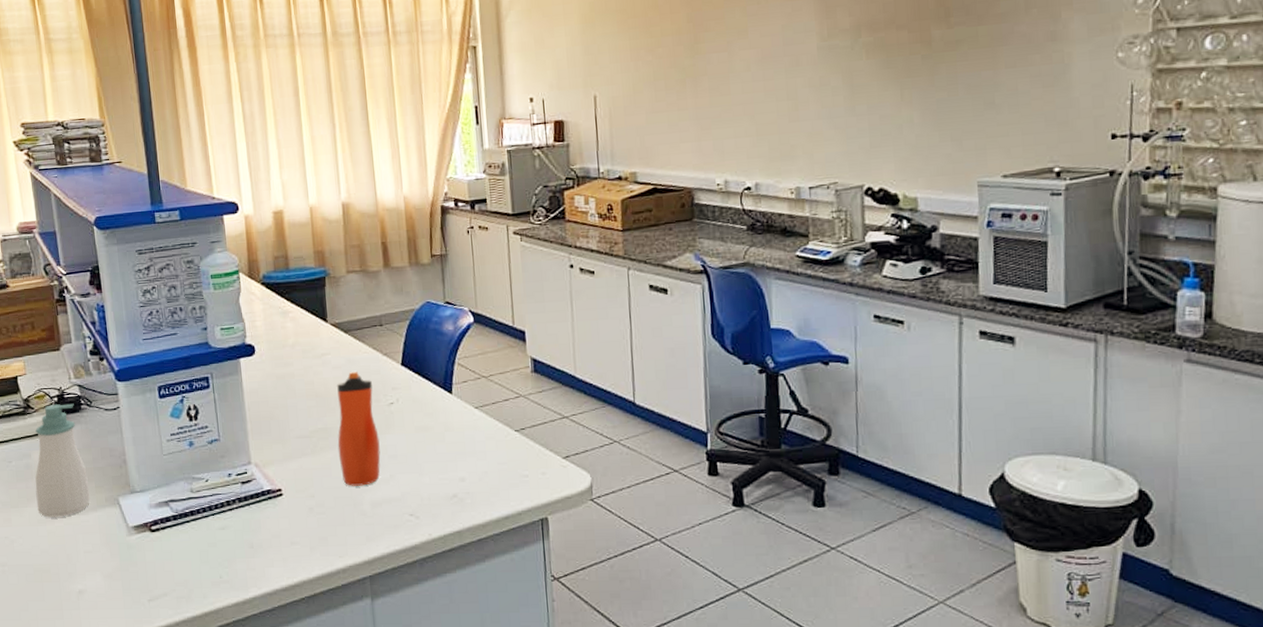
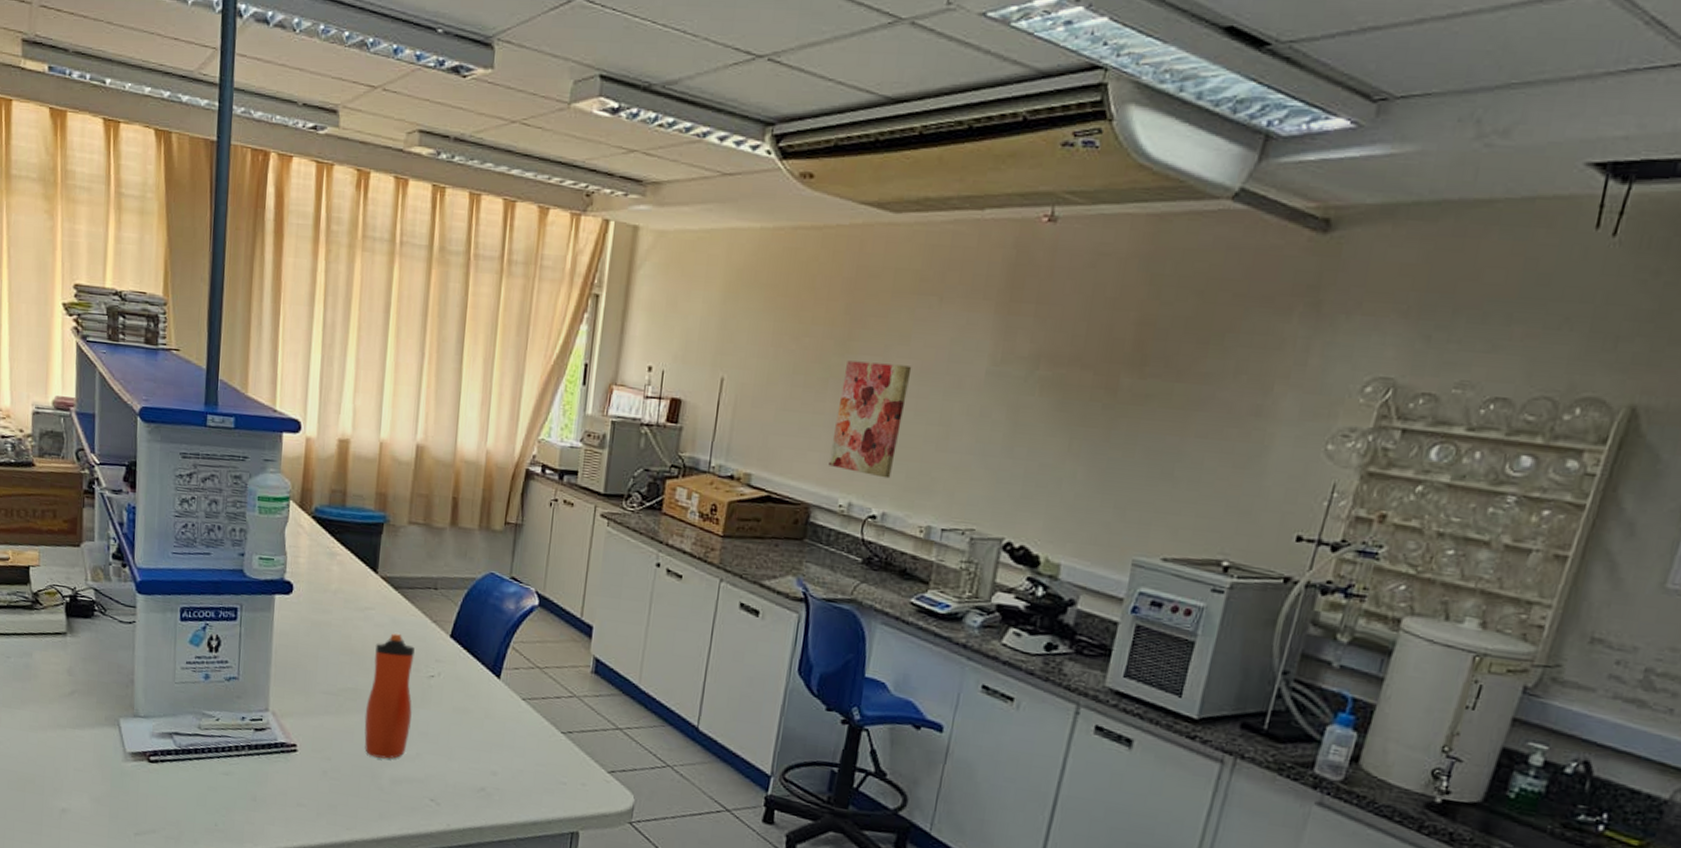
soap bottle: present [35,403,91,518] -> none [31,604,90,728]
wall art: none [698,55,756,154] -> present [829,360,912,479]

